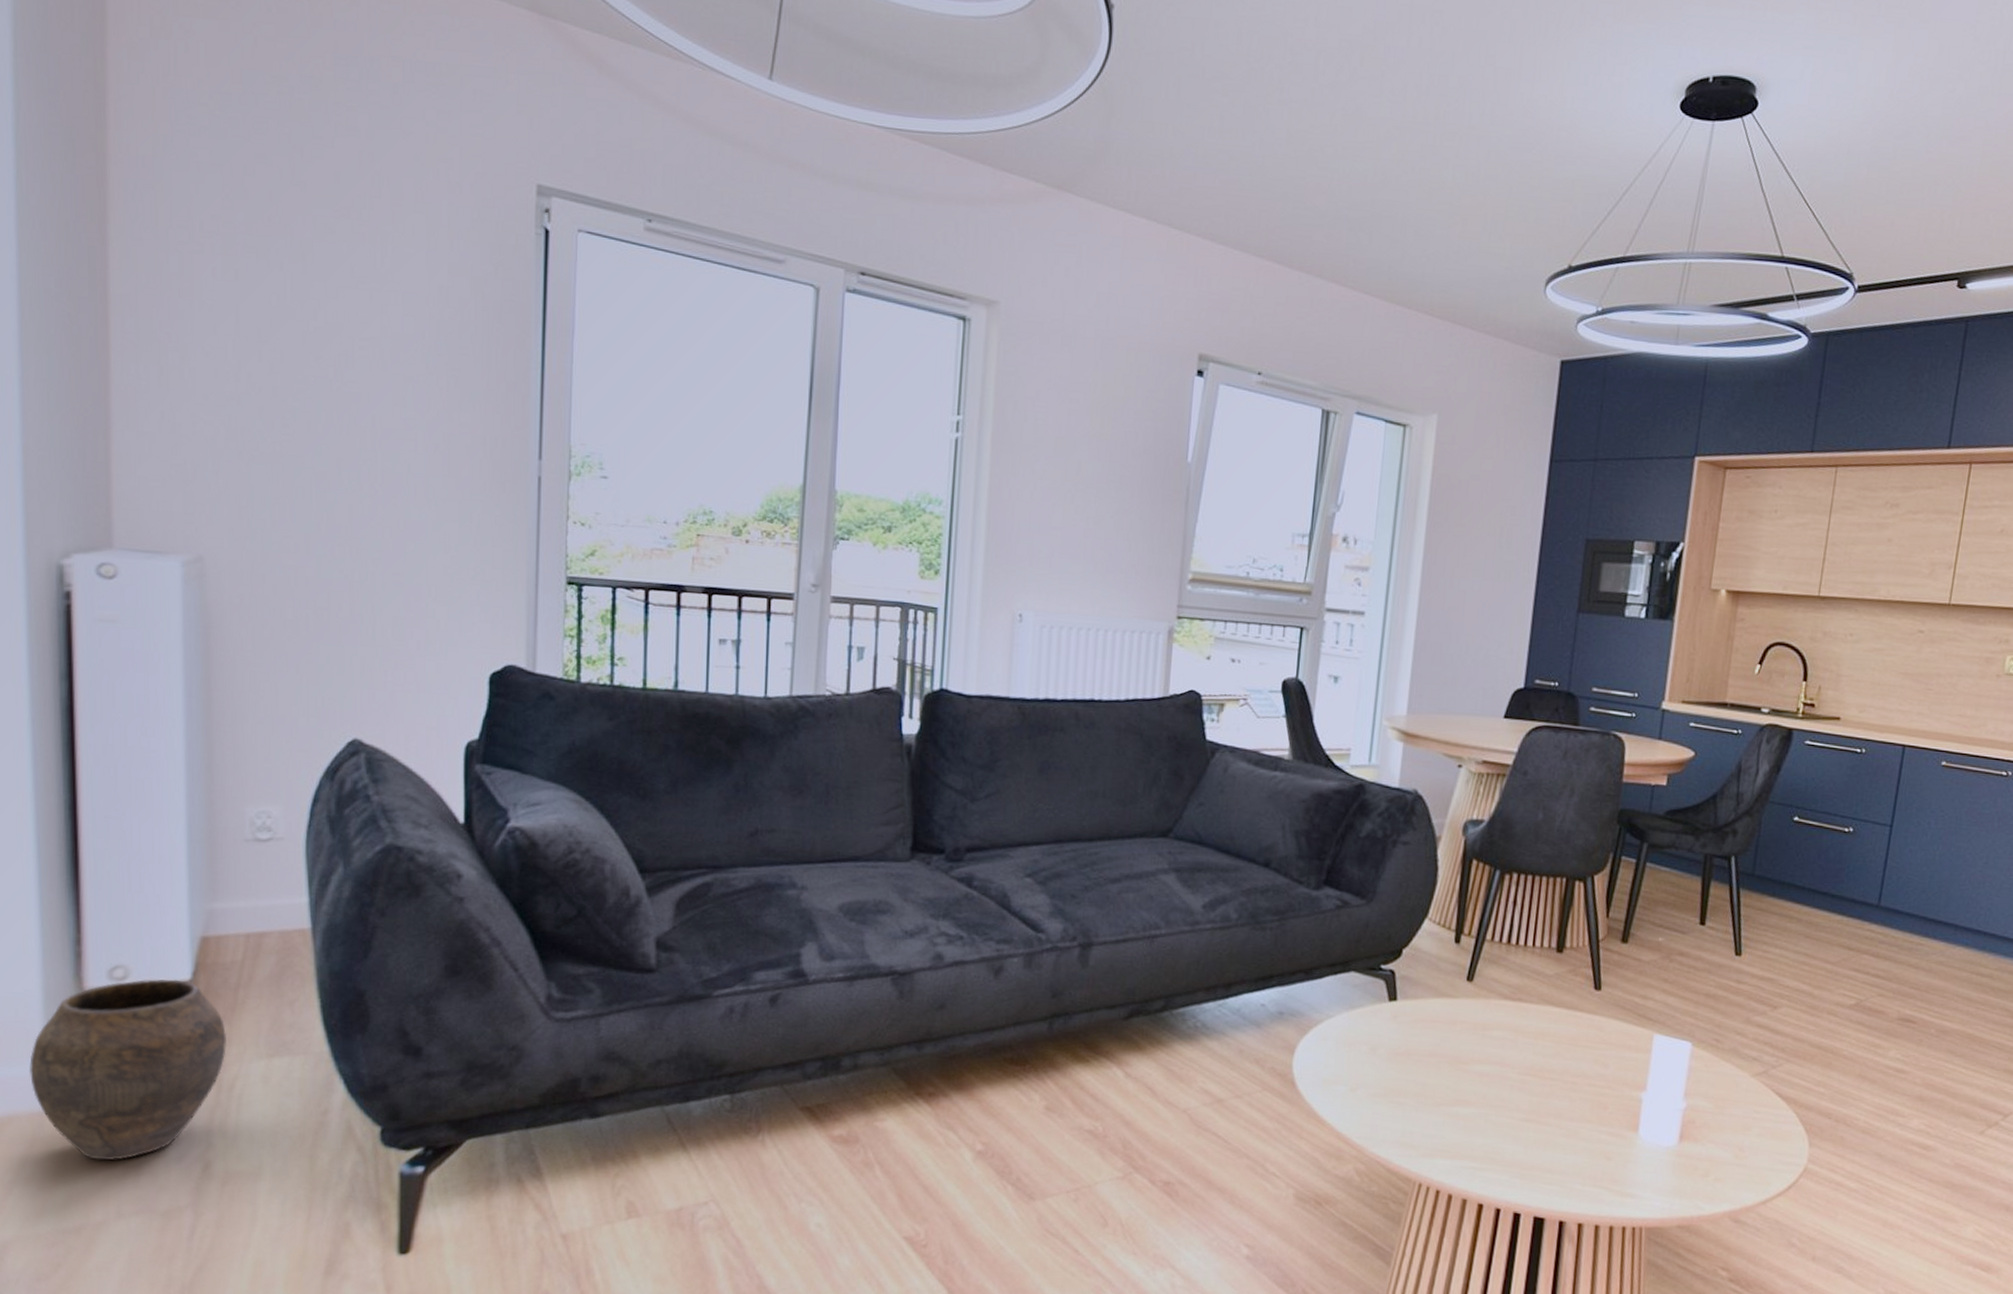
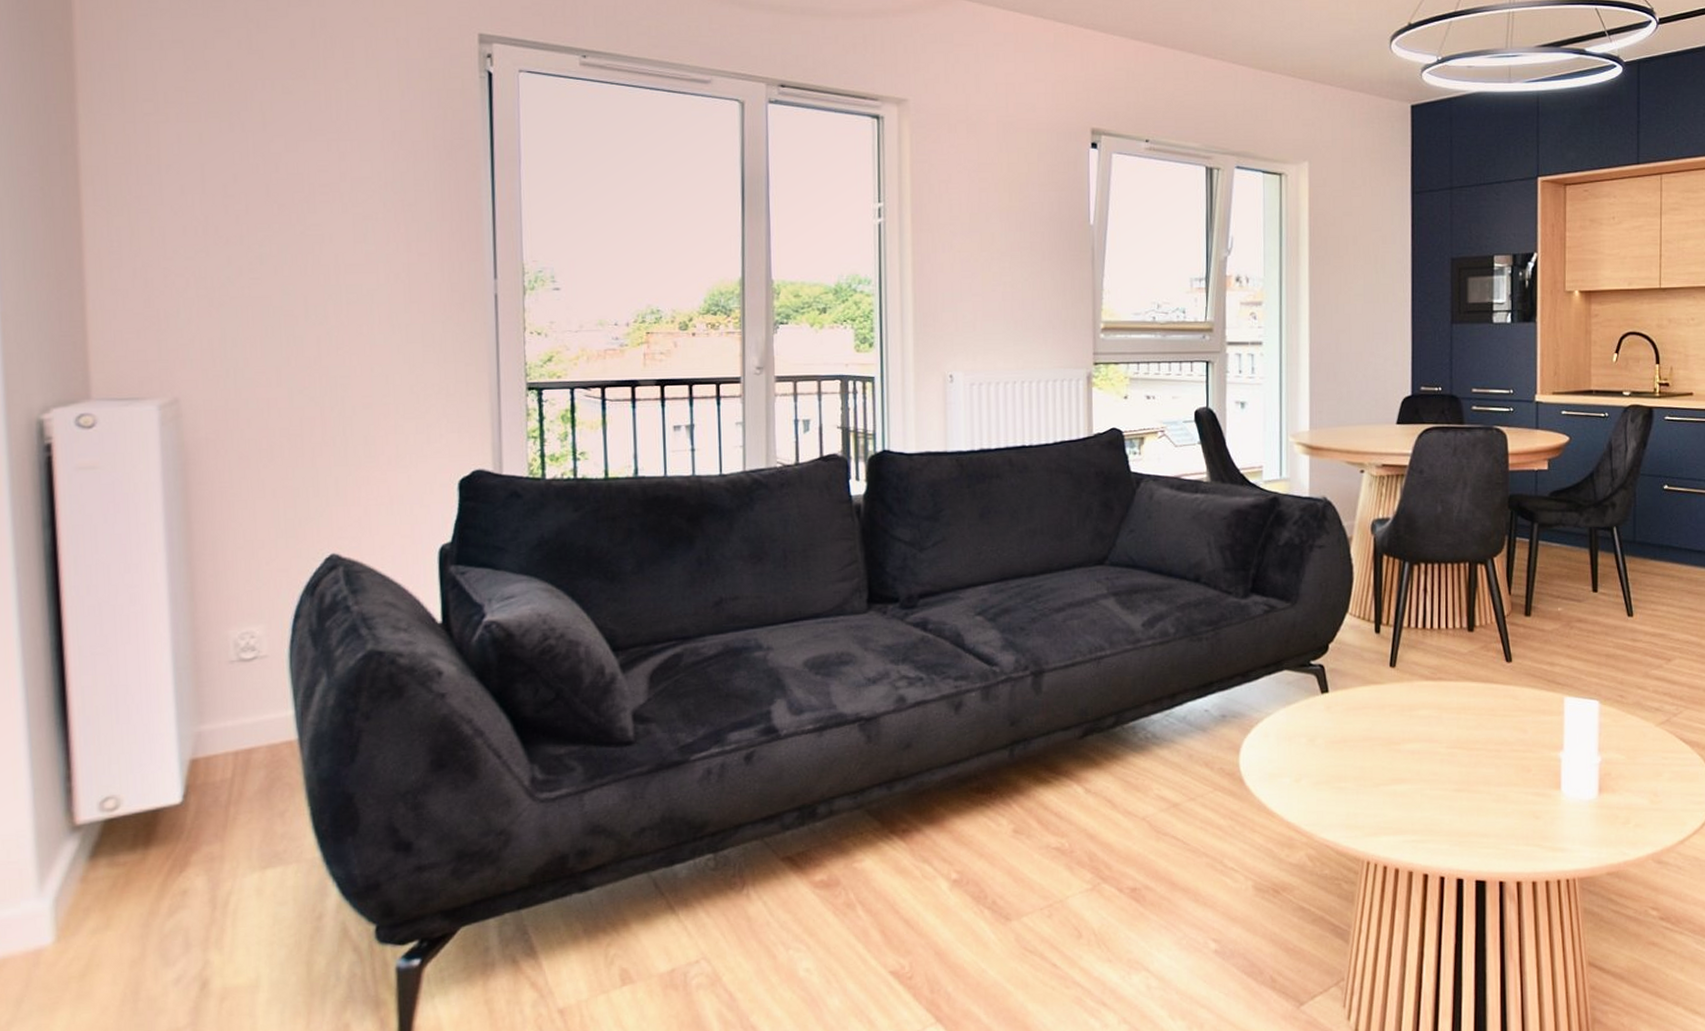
vase: present [28,979,226,1161] -> none [22,804,220,992]

